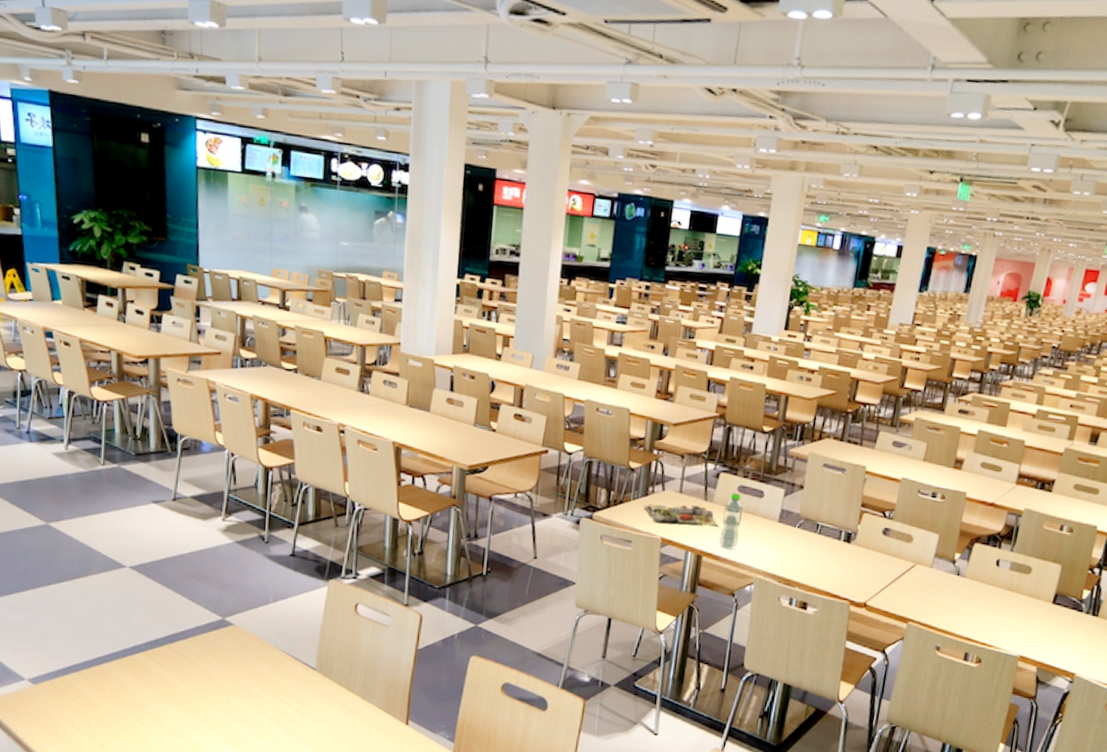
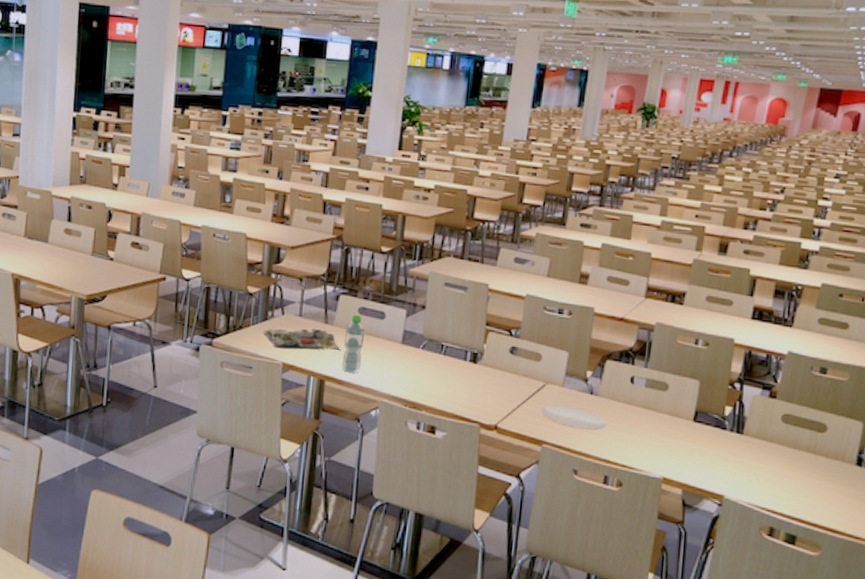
plate: none [908,584,972,610] -> present [540,404,607,431]

